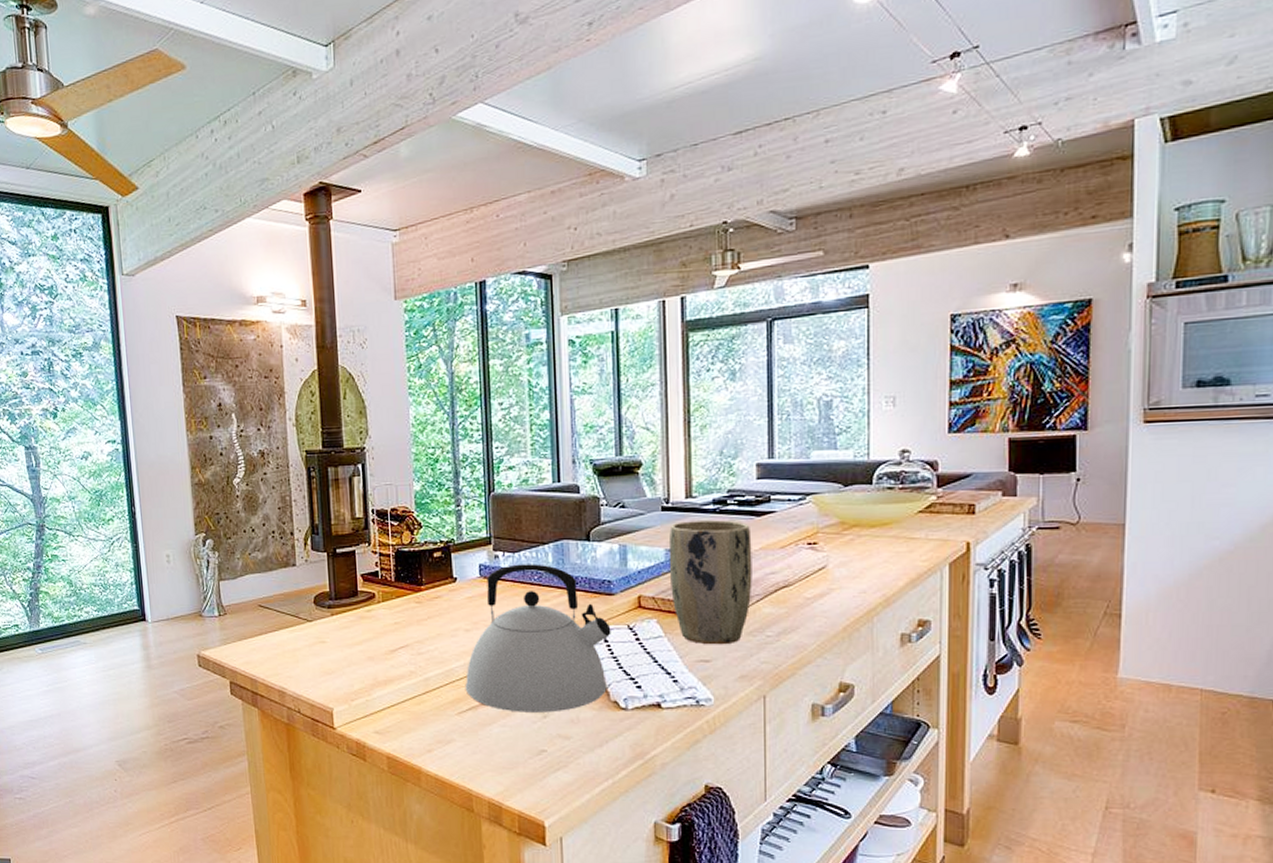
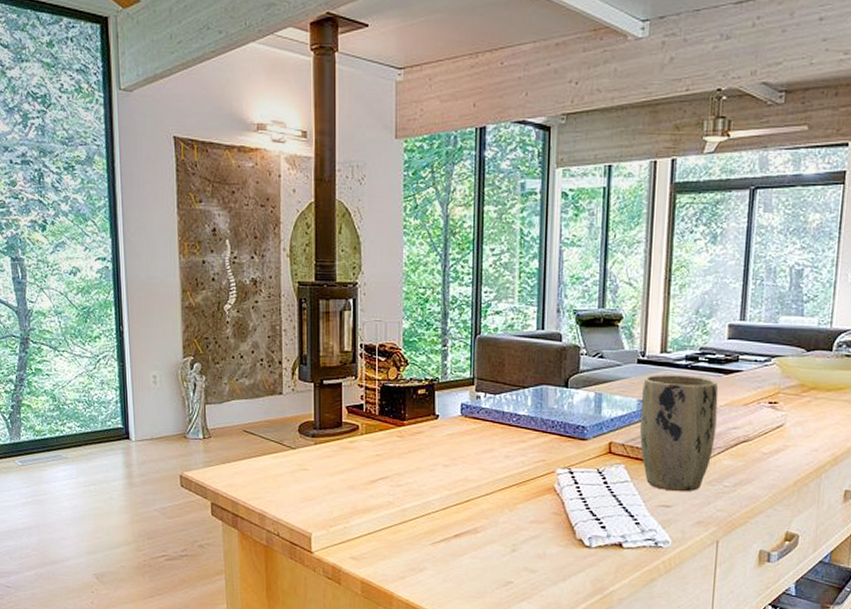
kettle: present [465,564,611,712] -> none [440,405,582,547]

